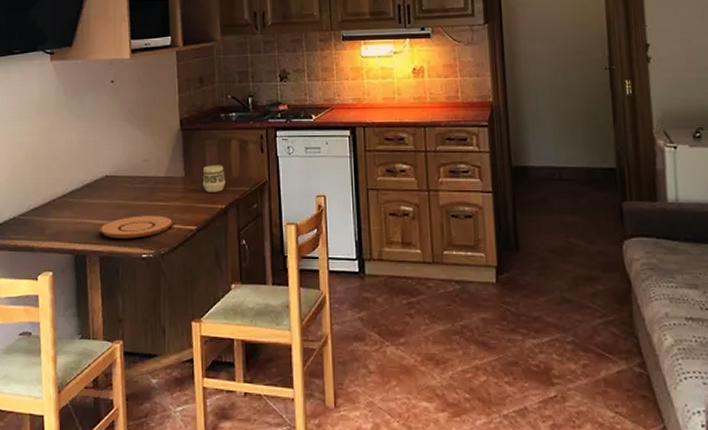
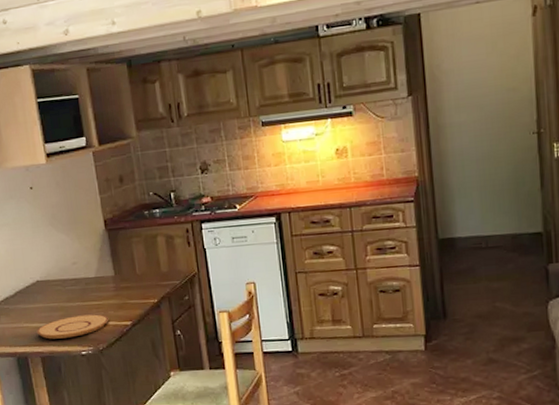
cup: present [202,165,226,192] -> none [132,261,156,289]

